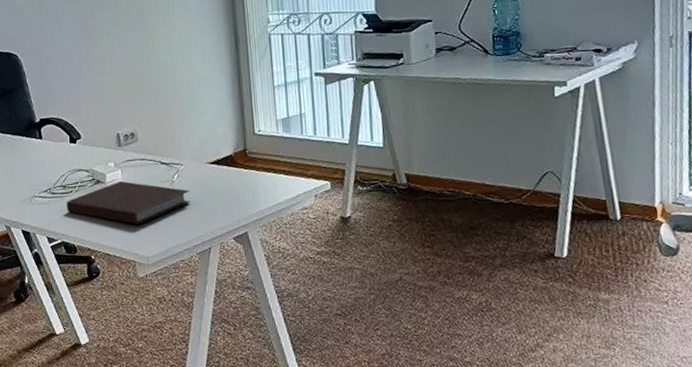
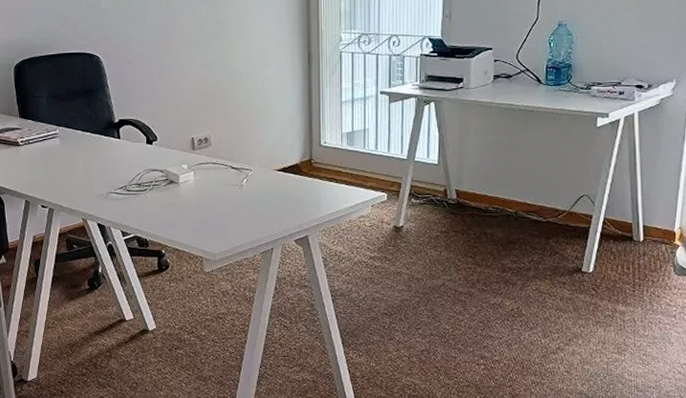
notebook: present [66,180,191,224] -> none [140,182,257,223]

